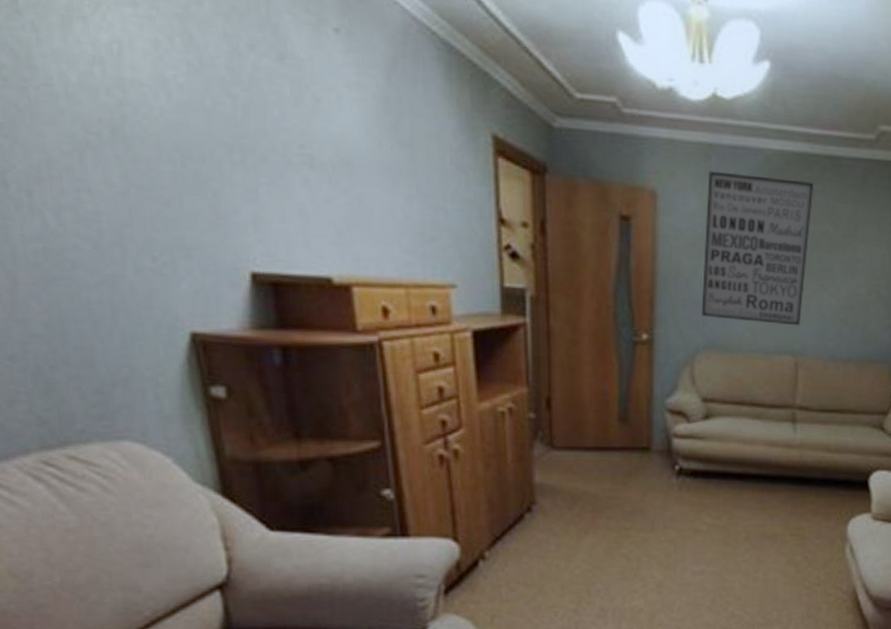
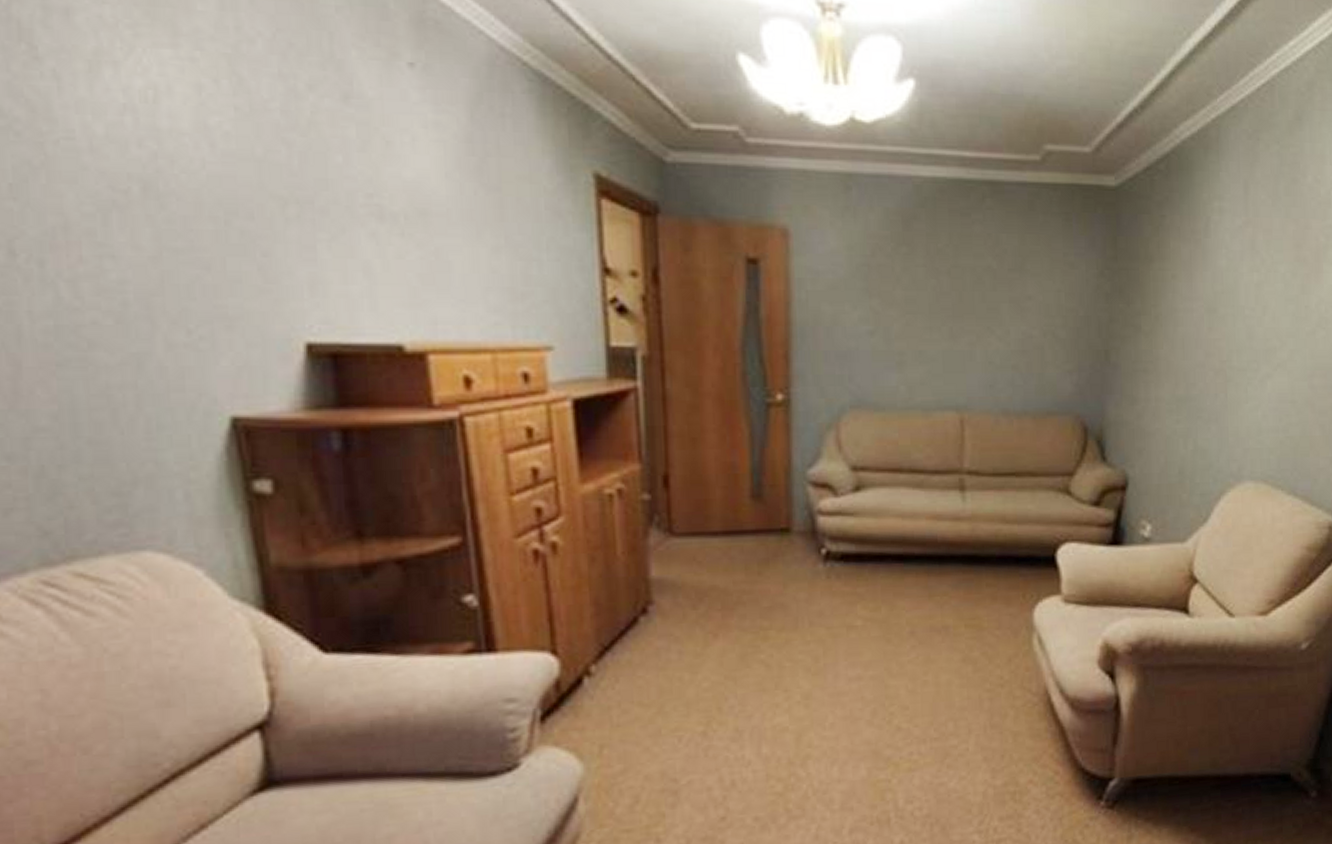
wall art: present [701,171,813,326] -> none [845,203,972,376]

